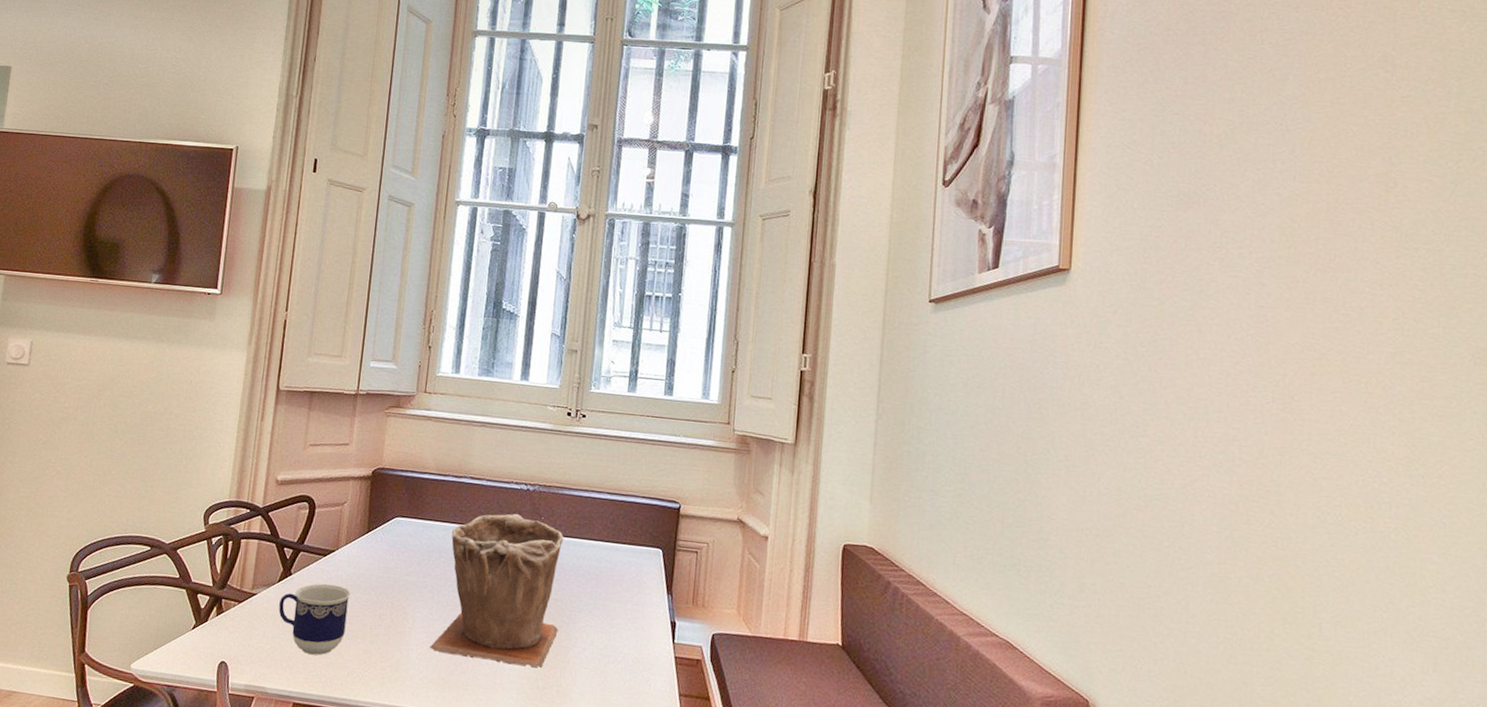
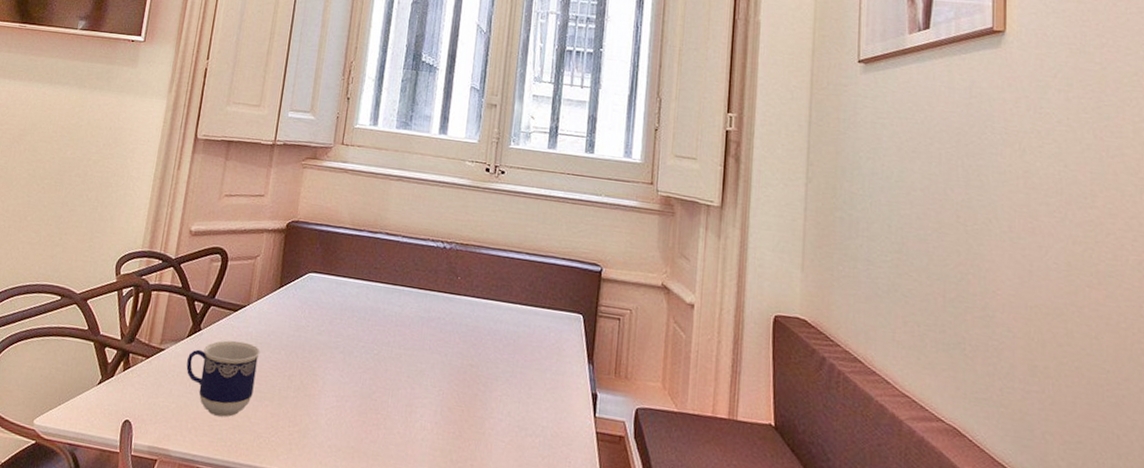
plant pot: present [430,514,563,668] -> none [340,272,480,439]

